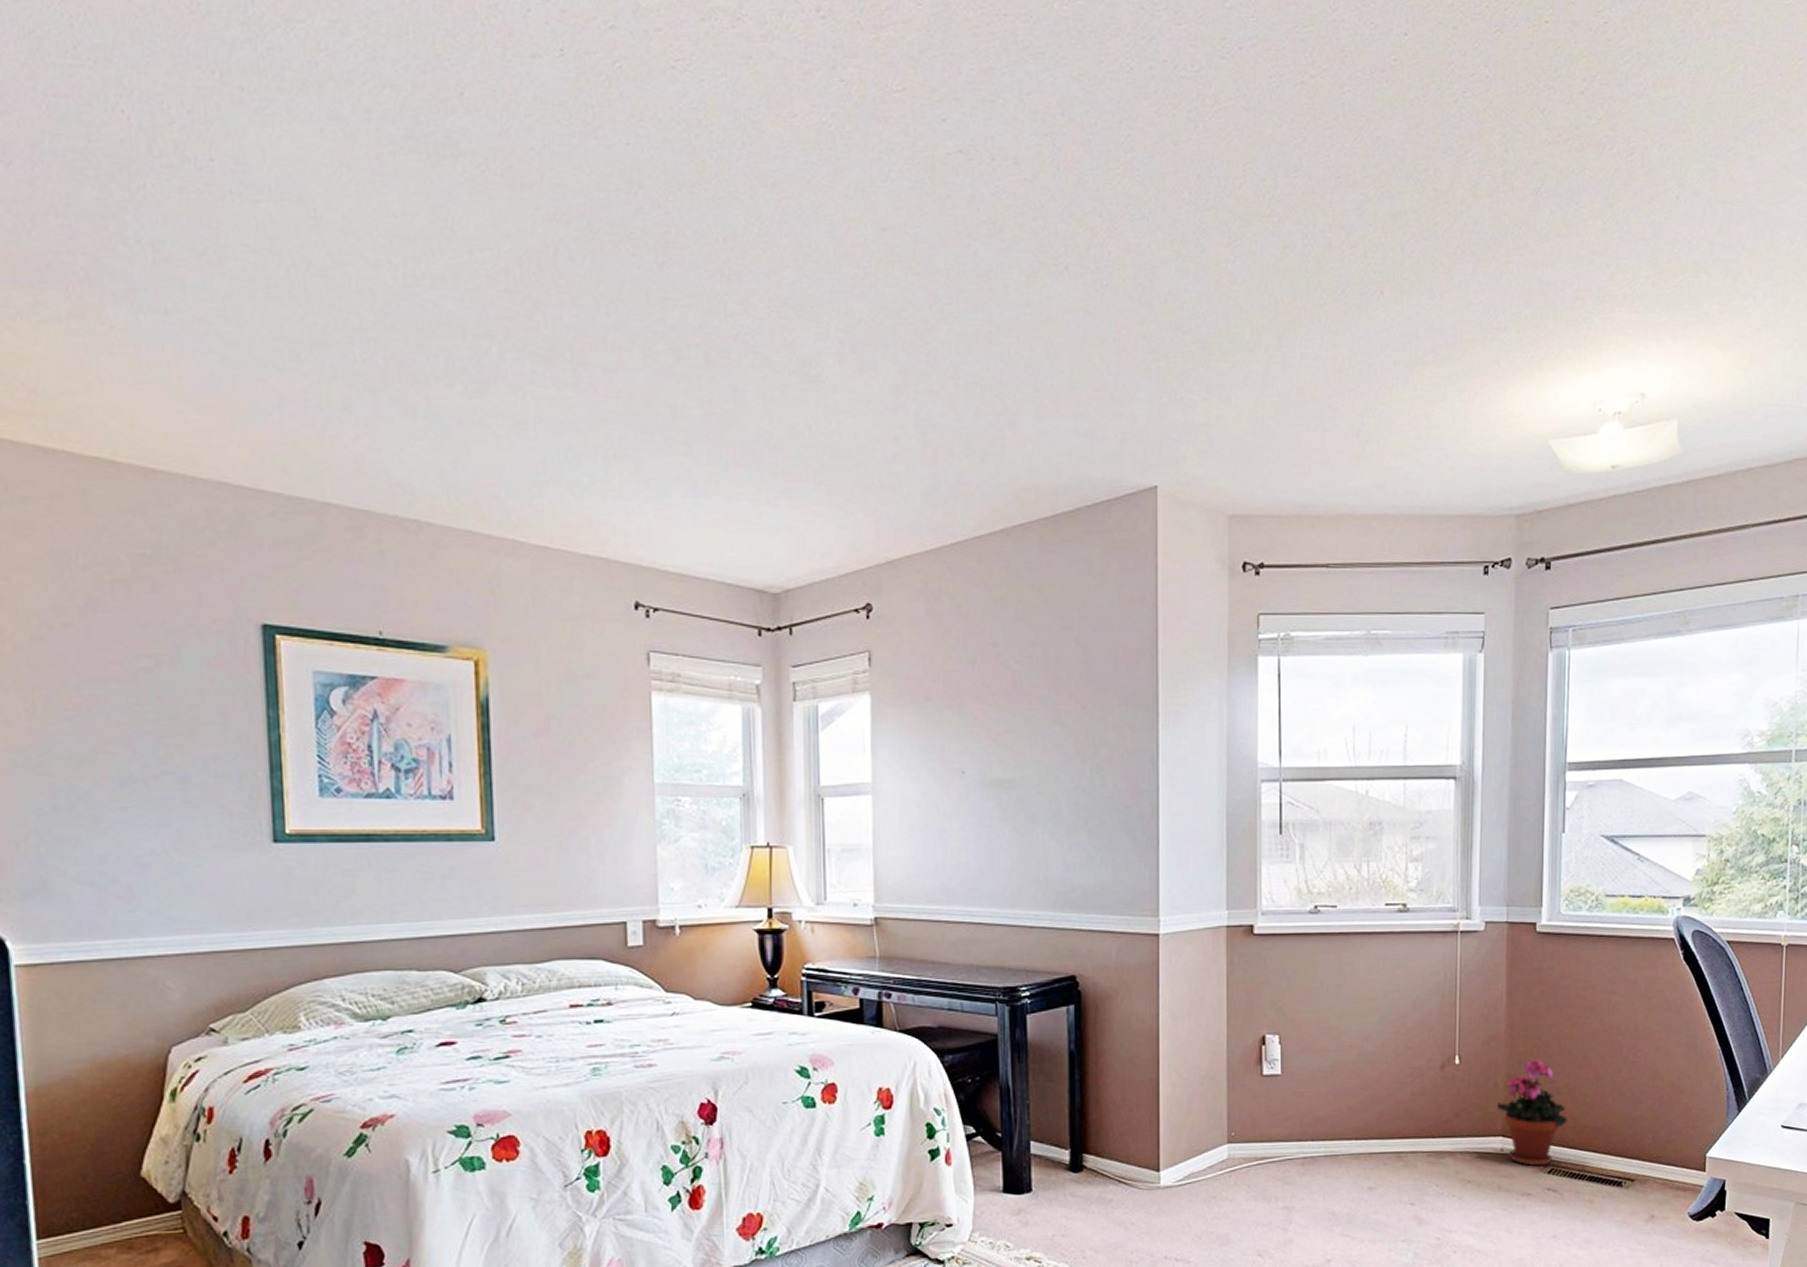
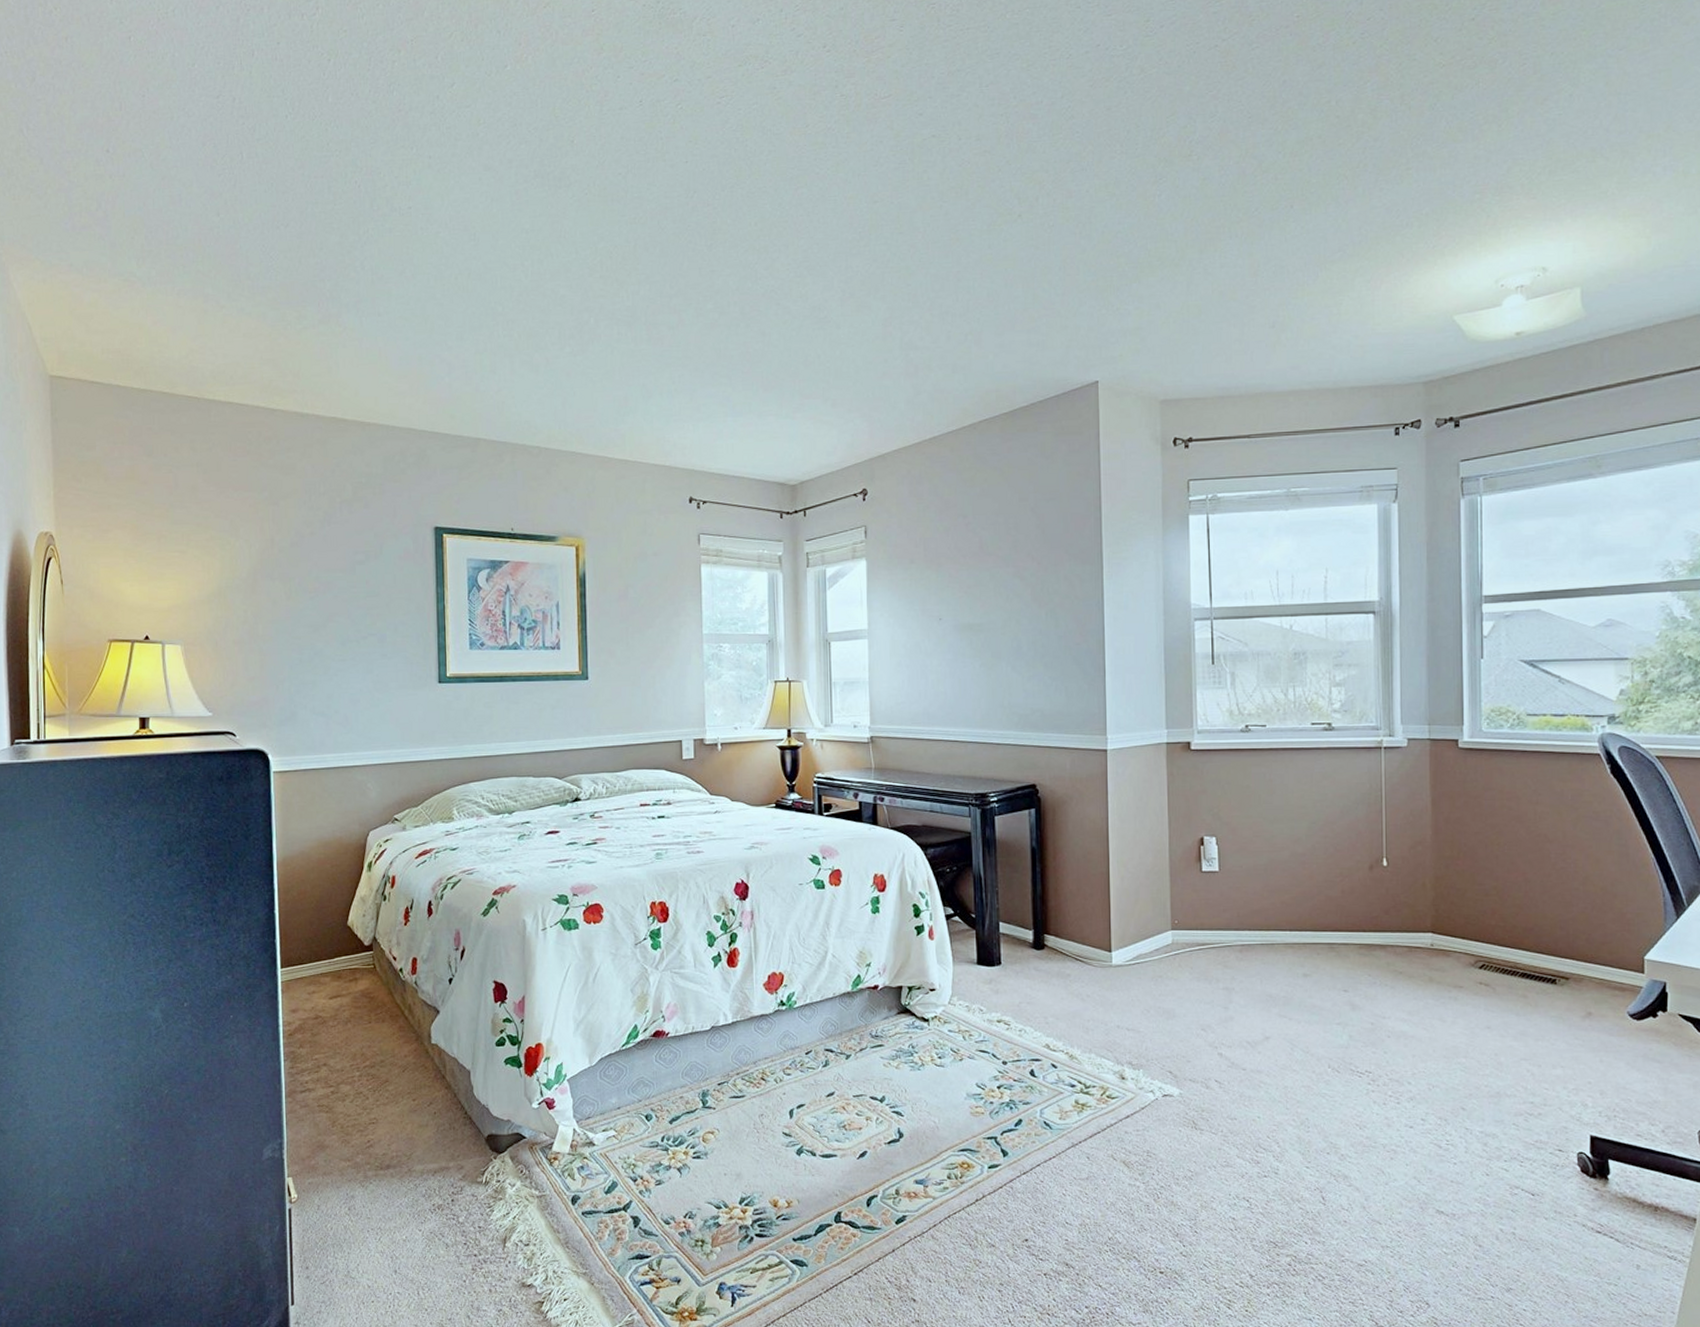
potted plant: present [1497,1059,1567,1167] -> none [1426,863,1497,962]

